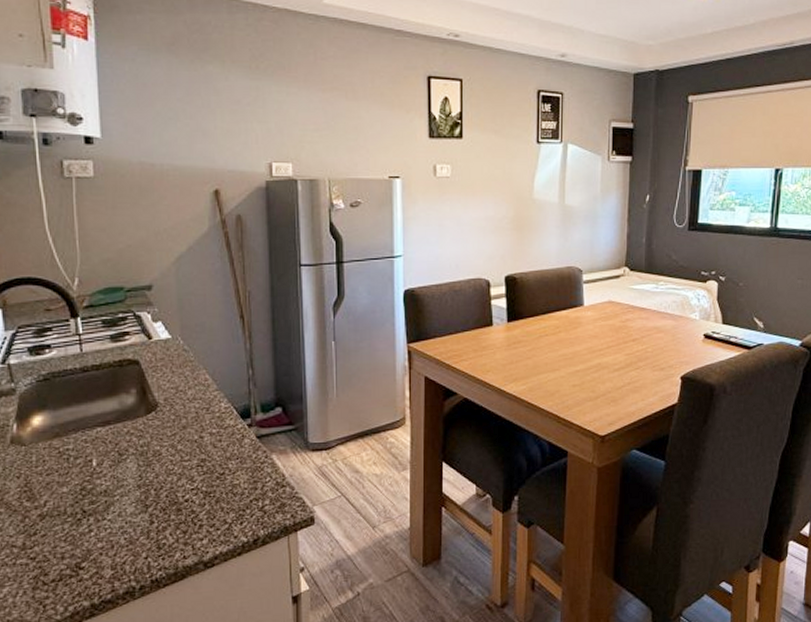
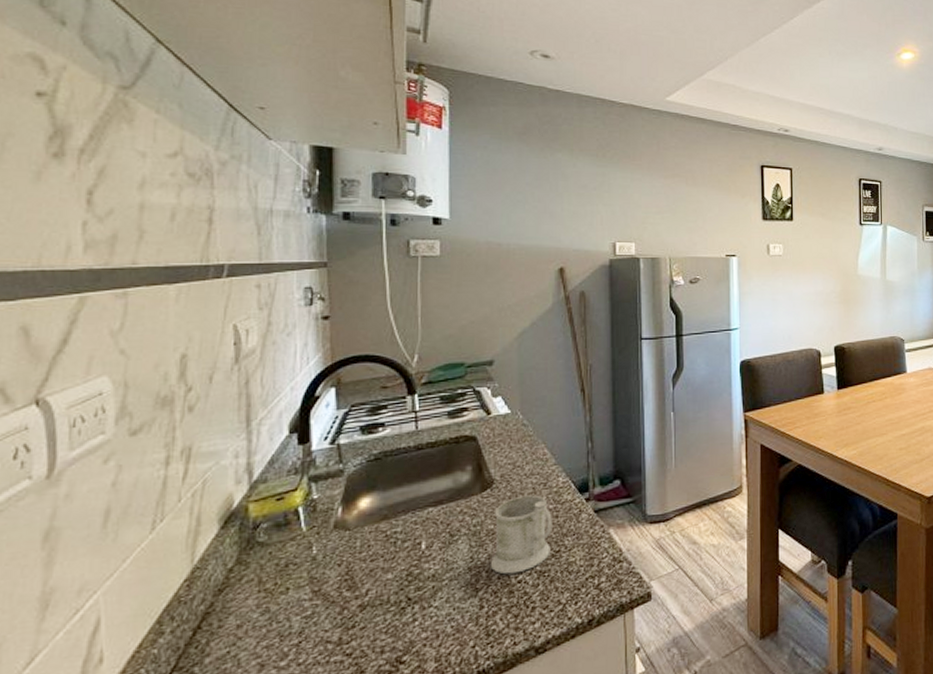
mug: none [157,419,216,493] -> present [490,495,552,575]

